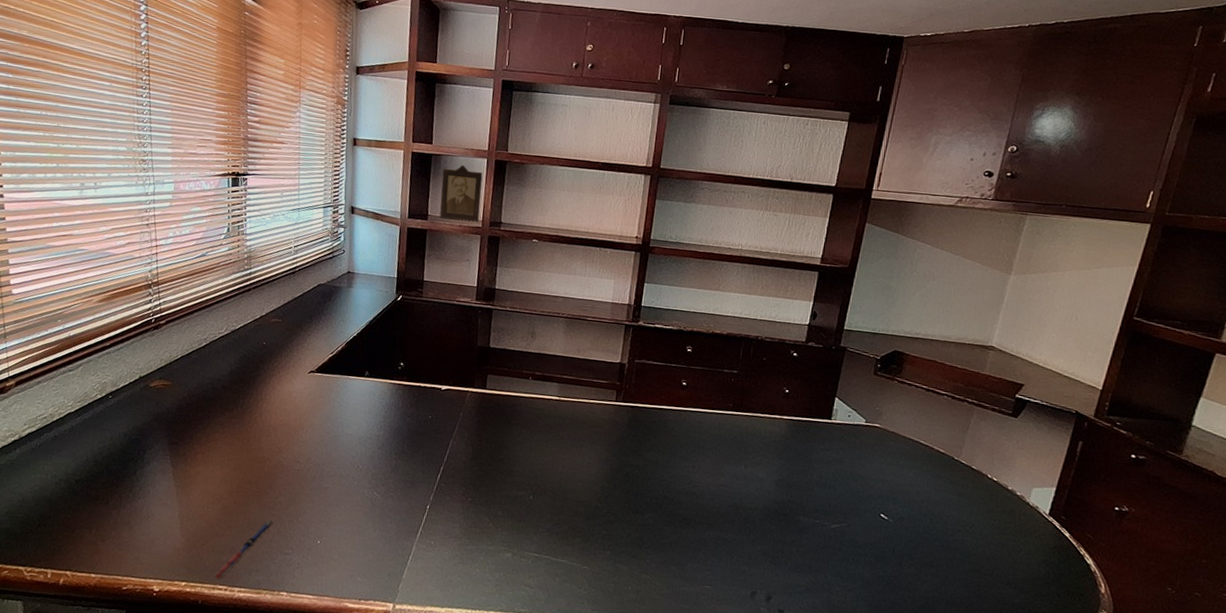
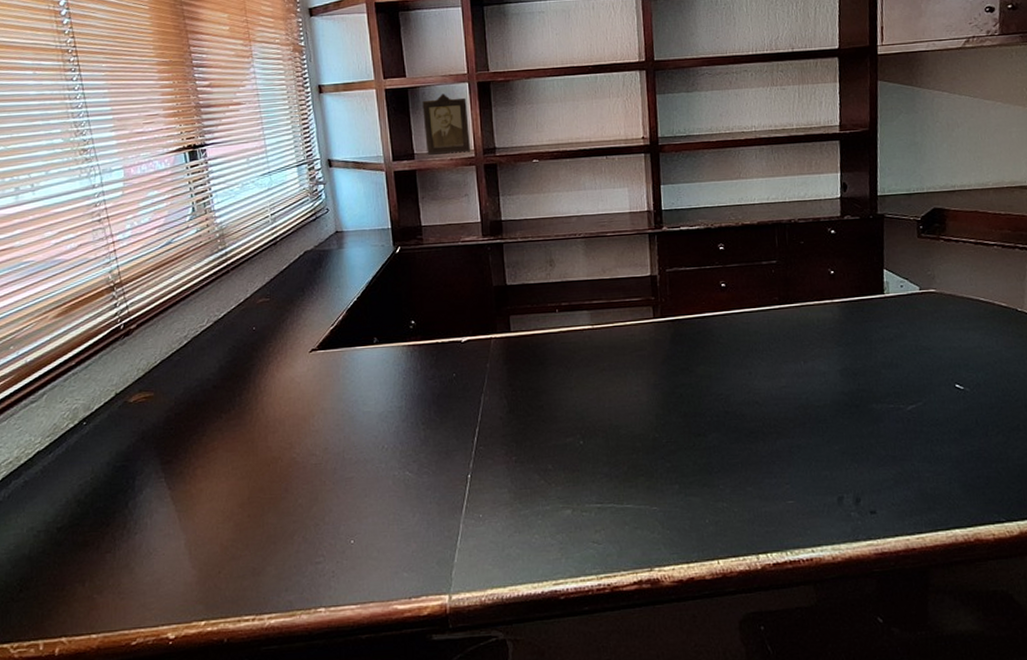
pen: present [213,519,274,579] -> none [236,527,297,609]

